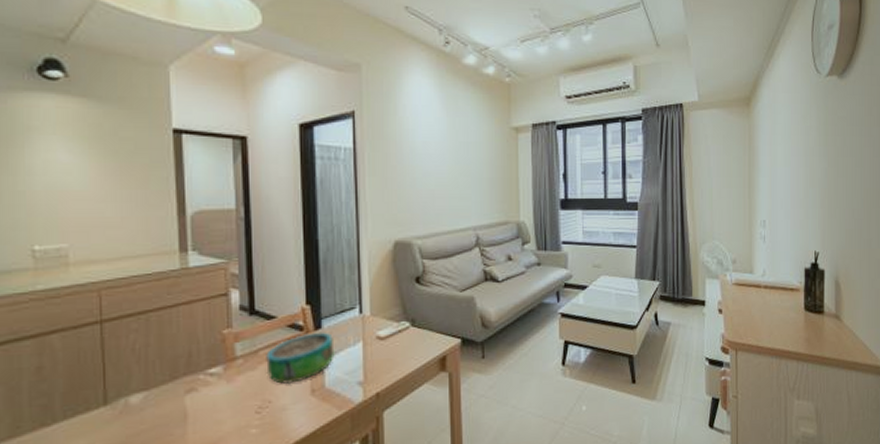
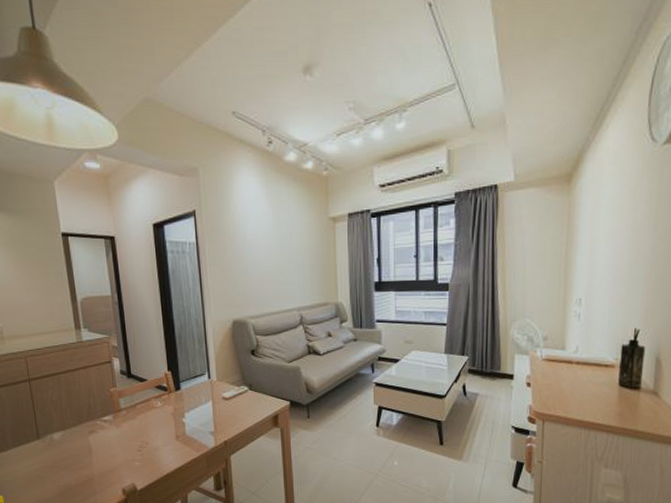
decorative bowl: present [266,332,335,385] -> none [142,392,192,431]

